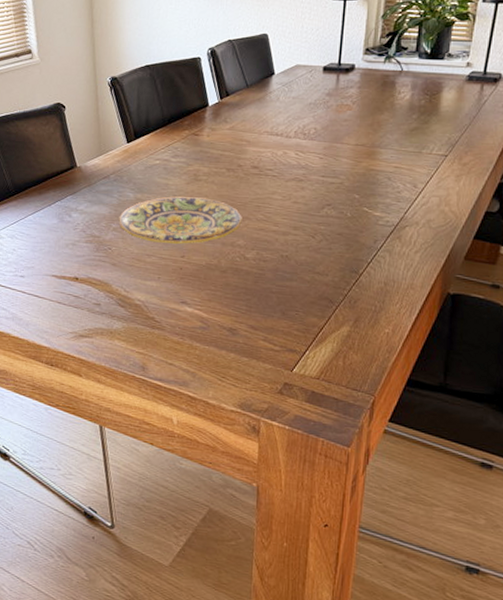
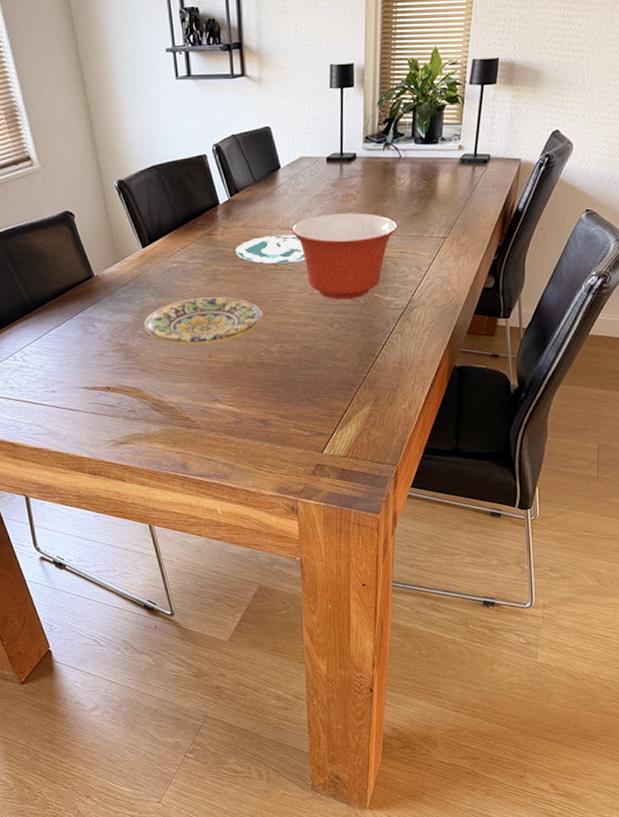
plate: none [219,140,293,169] -> present [234,234,306,264]
mixing bowl: none [280,123,393,212] -> present [291,213,397,300]

